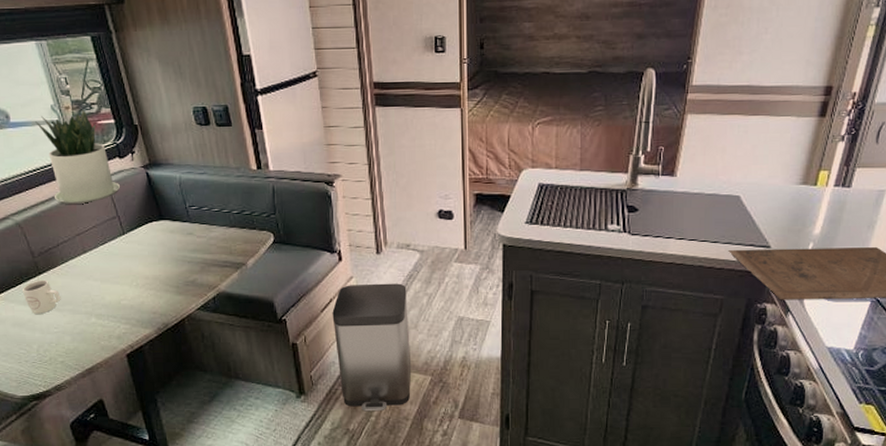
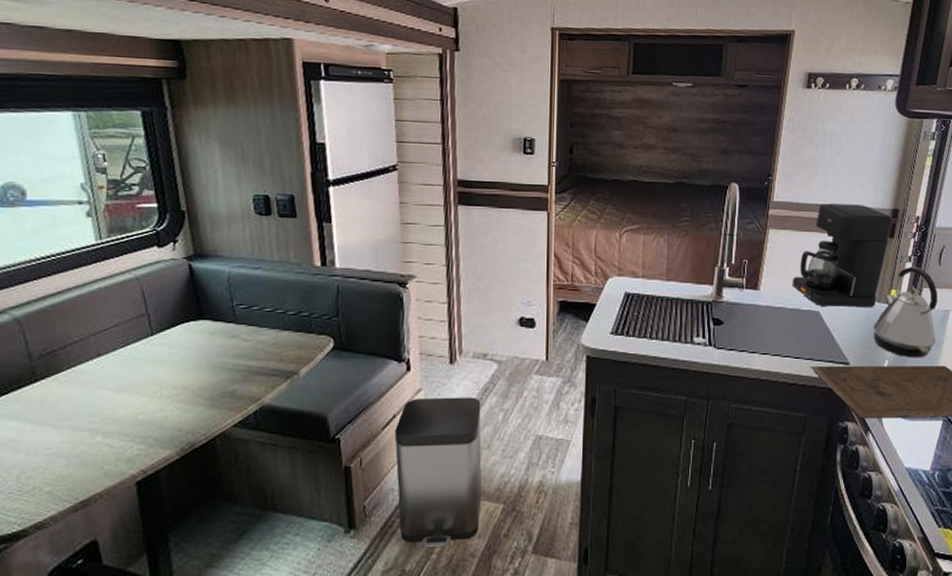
mug: present [23,280,61,314] -> none [9,388,60,431]
planter: present [35,110,121,204] -> none [58,191,156,298]
coffee maker: none [711,83,826,191] -> present [792,203,893,307]
kettle: none [797,146,873,240] -> present [873,266,938,358]

